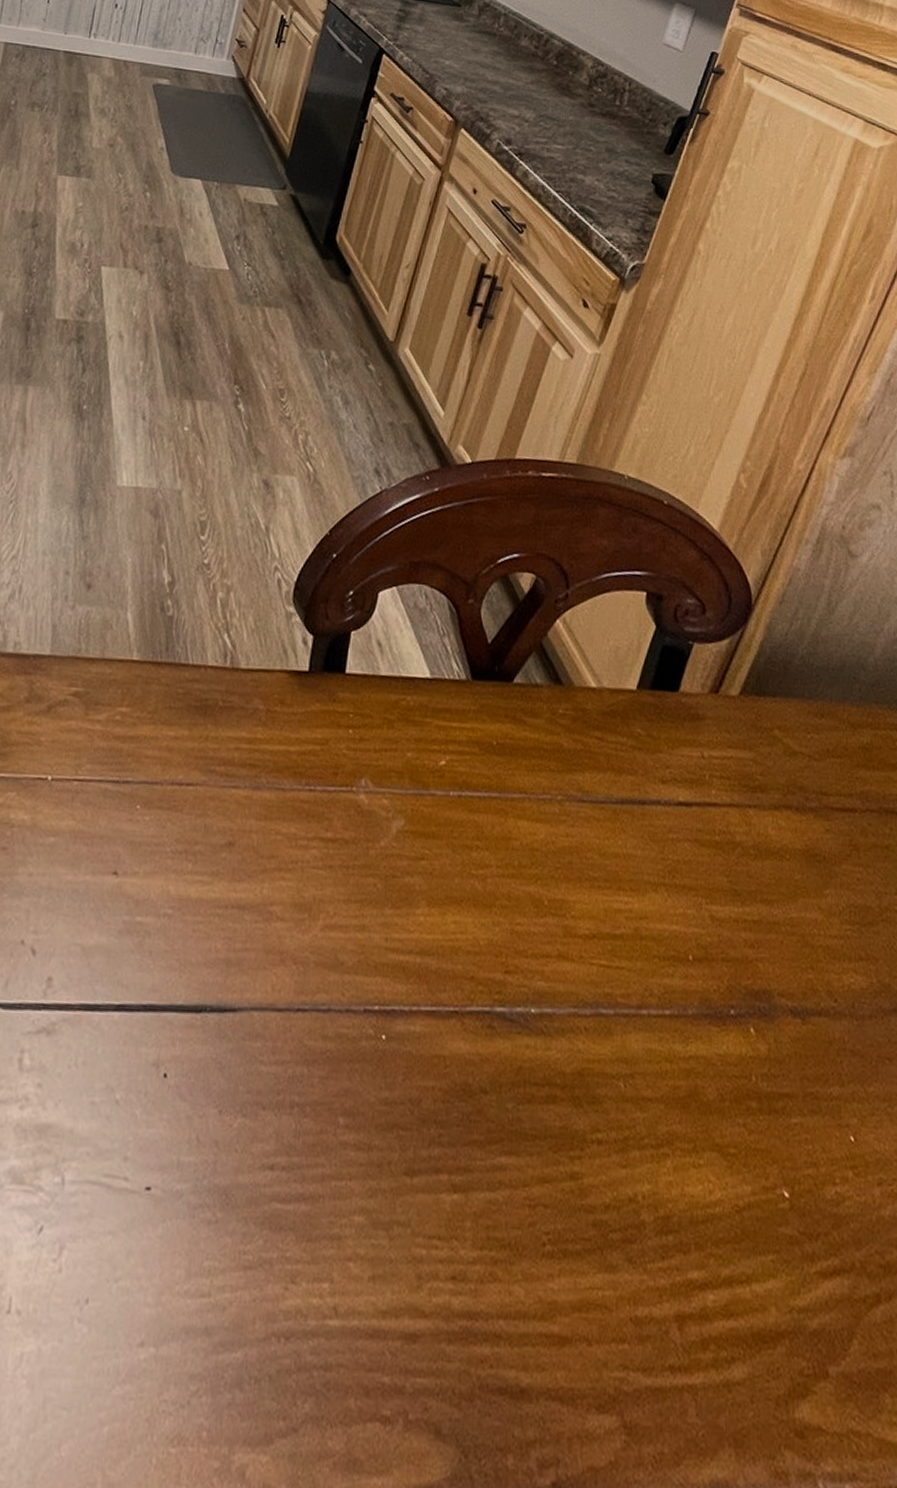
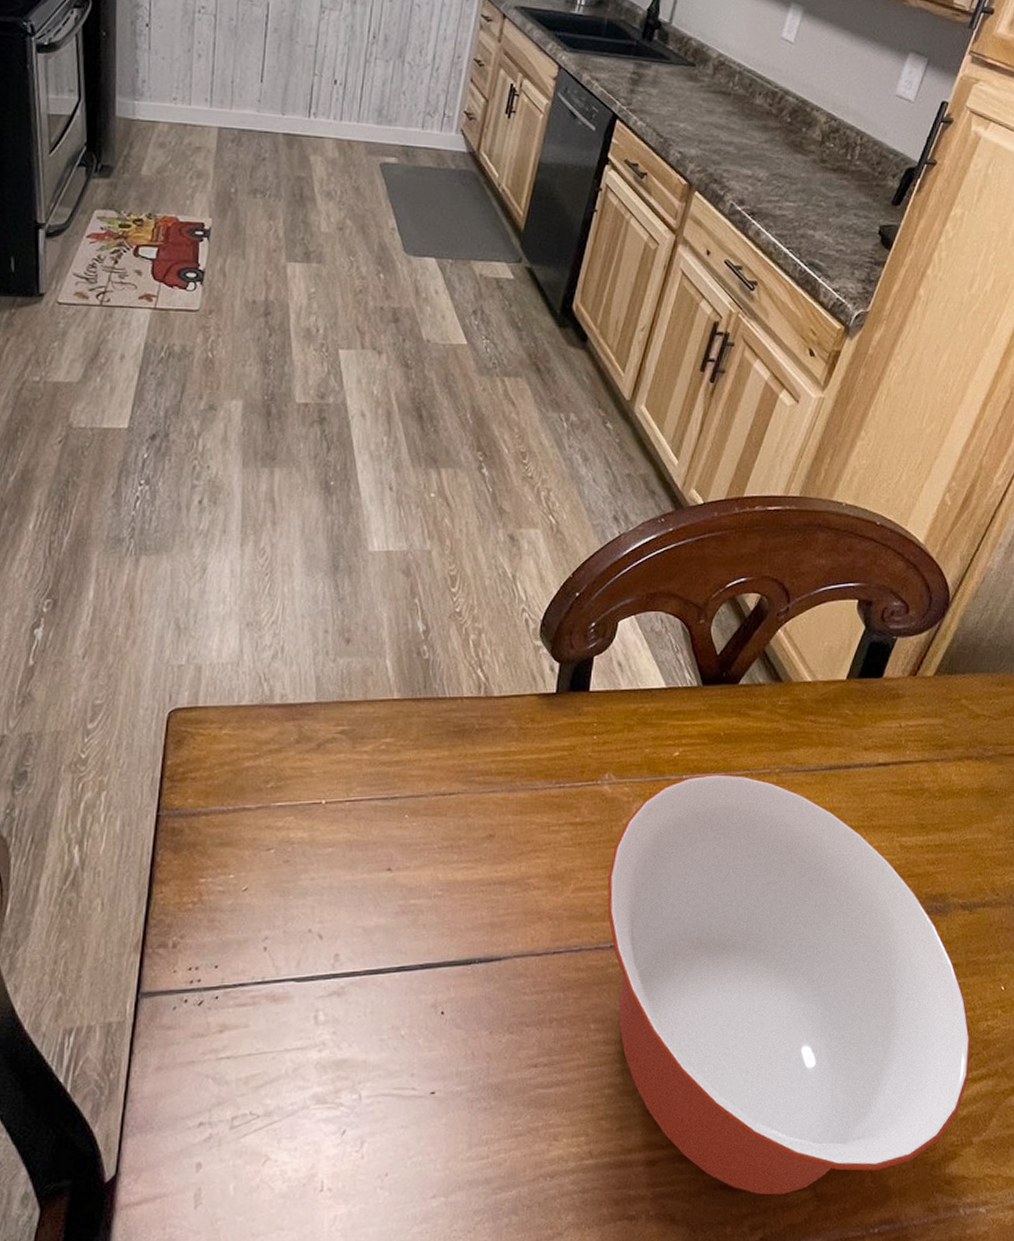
mixing bowl: none [361,793,817,1416] -> present [607,773,971,1195]

